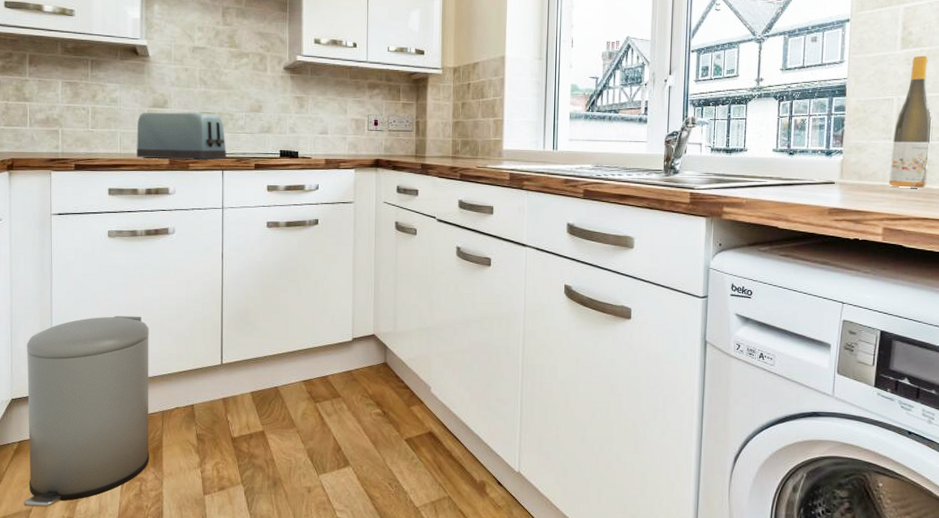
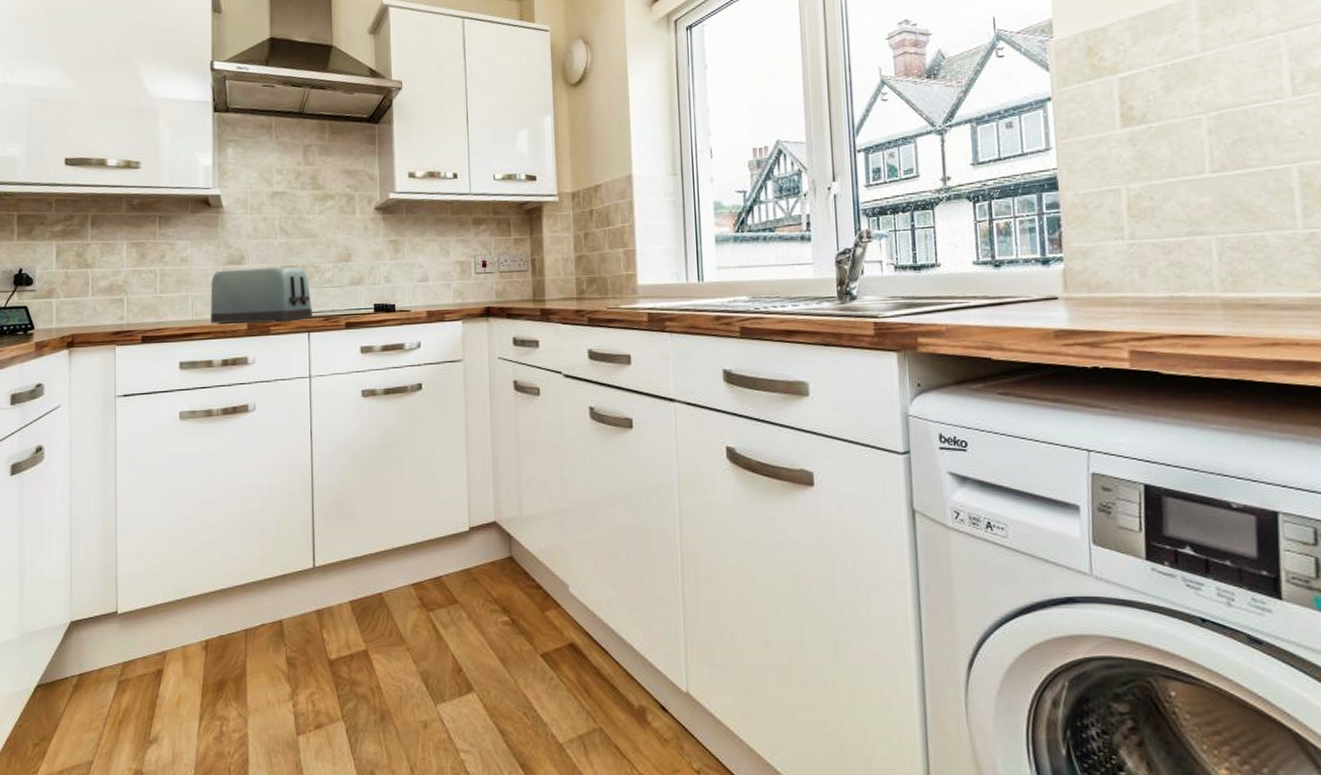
pedal bin: present [24,315,149,507] -> none [84,512,231,757]
wine bottle: present [889,55,933,188] -> none [1126,133,1180,299]

